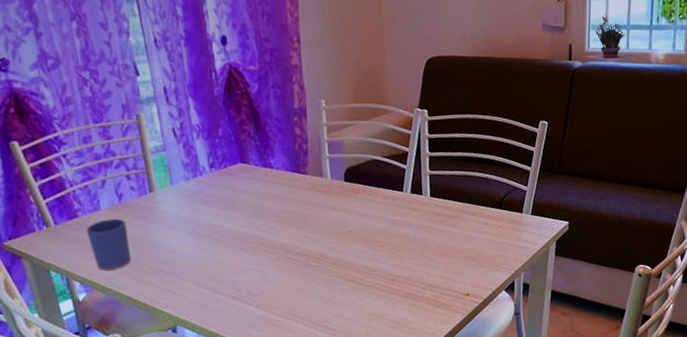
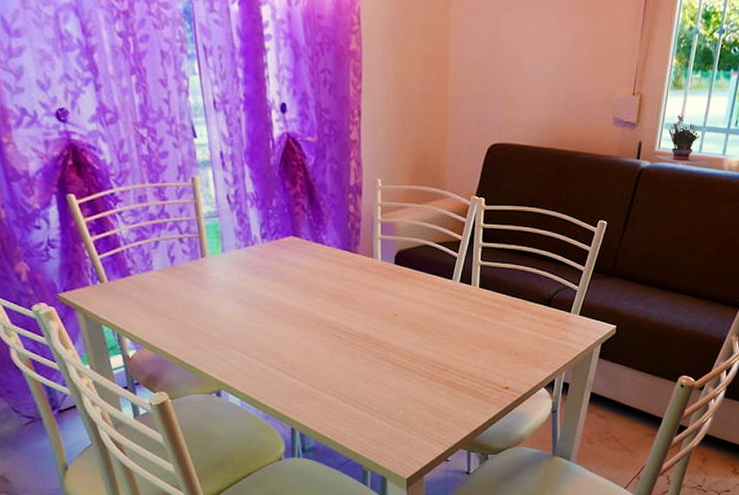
mug: present [86,218,131,271] -> none [138,280,180,330]

